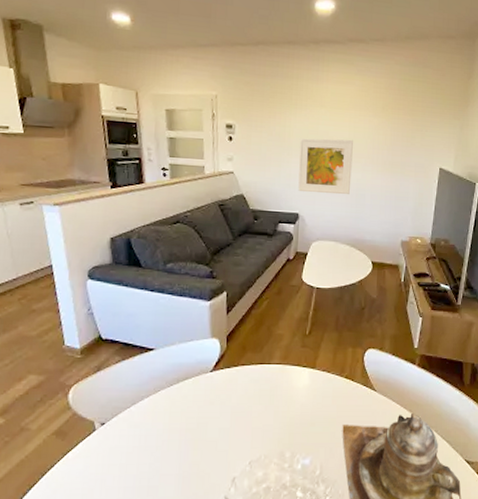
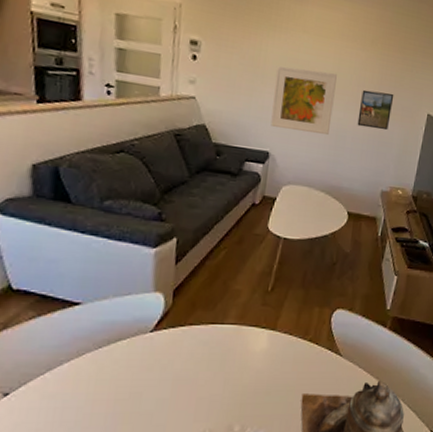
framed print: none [374,151,407,186] -> present [357,89,394,131]

